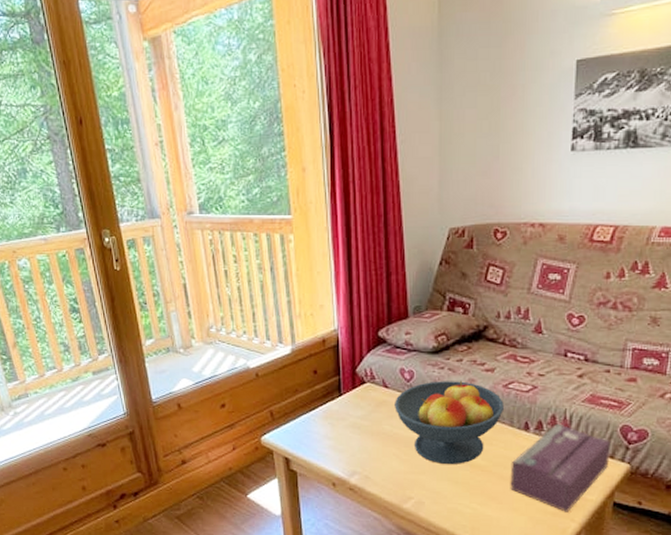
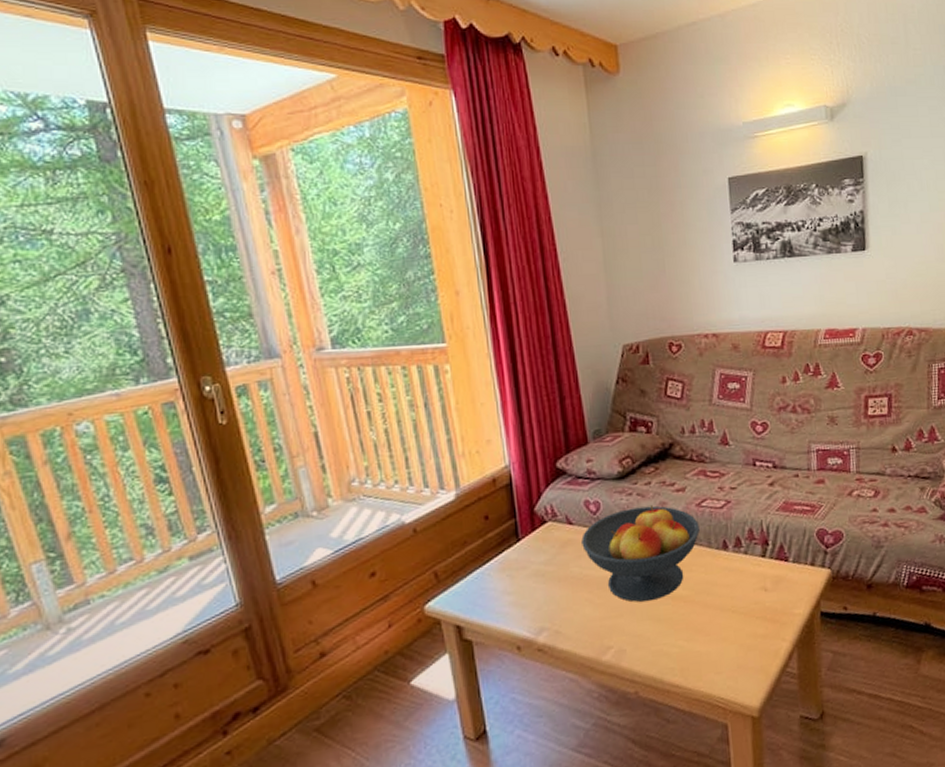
tissue box: present [510,423,611,512] -> none [713,537,811,632]

